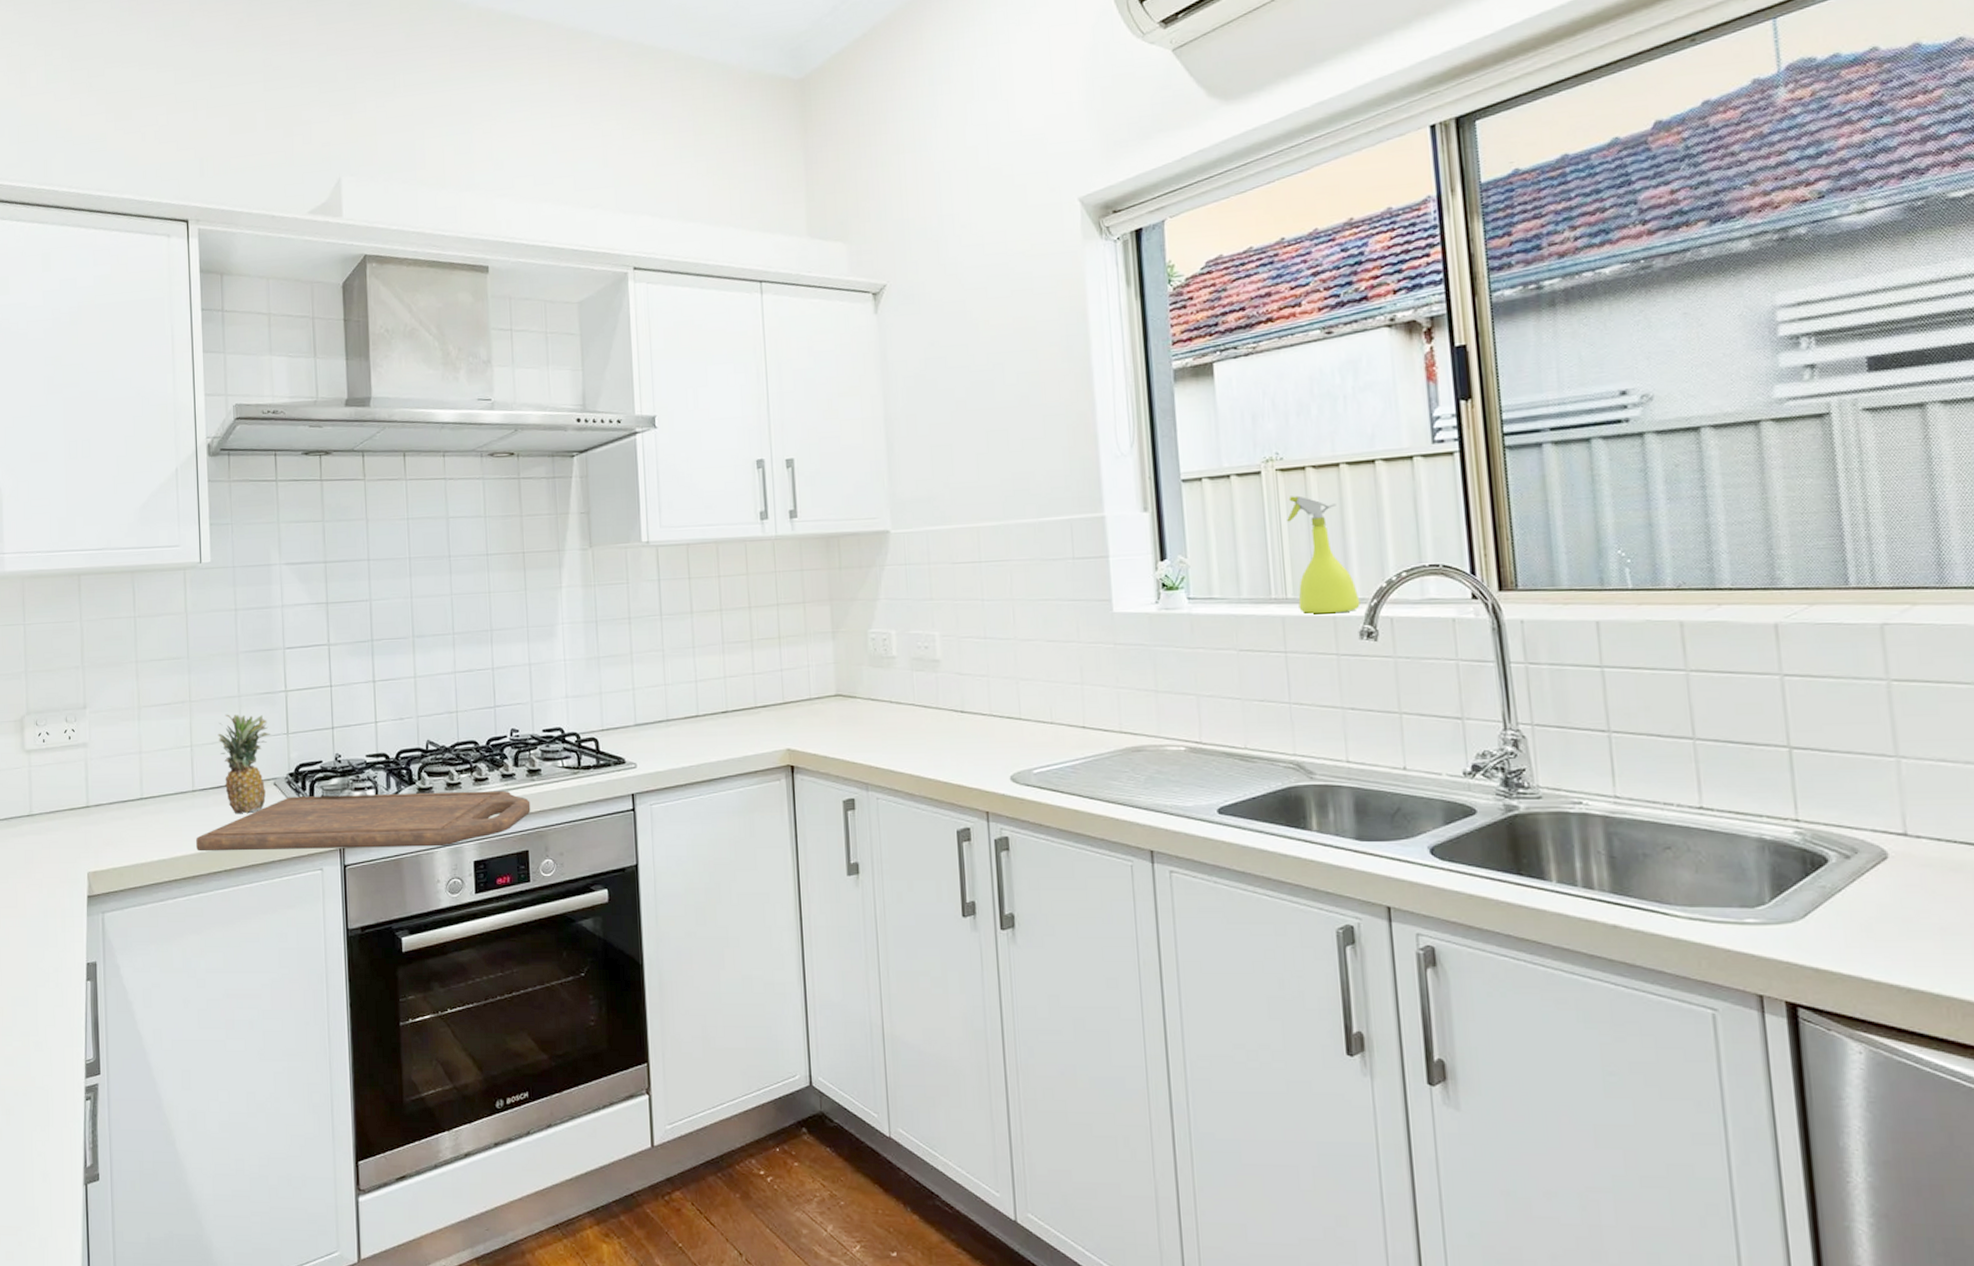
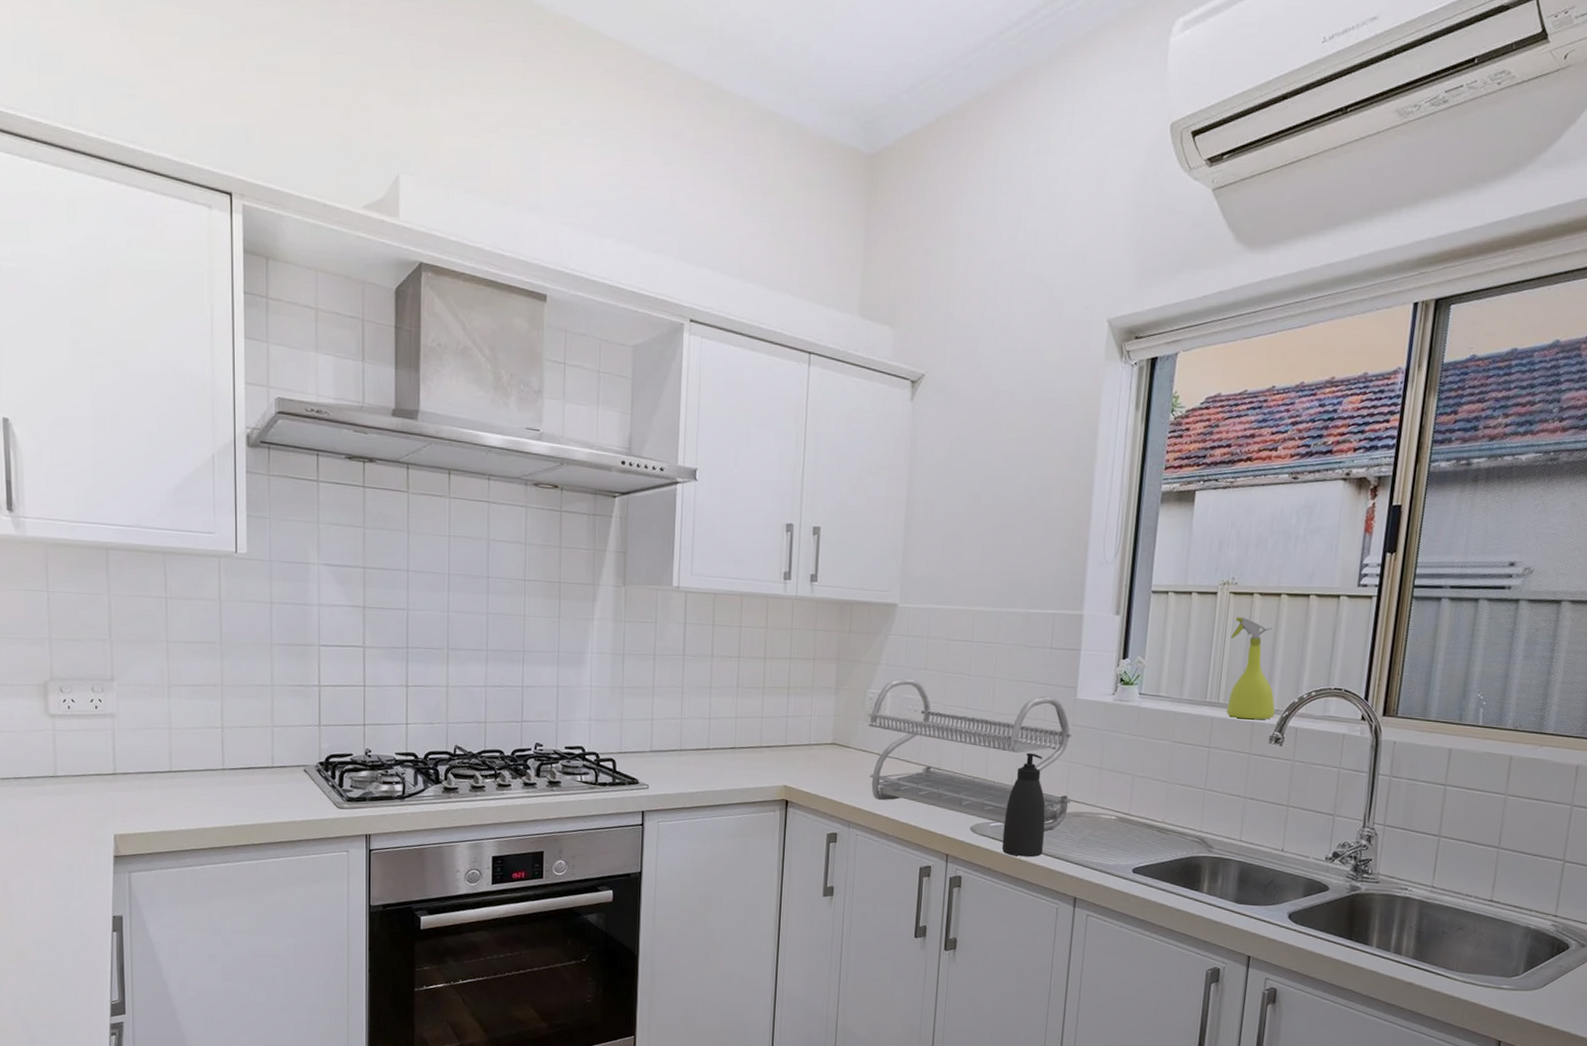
cutting board: present [196,790,531,852] -> none [225,783,549,841]
fruit: present [217,714,270,814] -> none [249,701,302,795]
dish rack: none [872,612,1127,773] -> present [867,678,1073,831]
soap dispenser: none [1049,681,1102,807] -> present [1001,752,1046,858]

